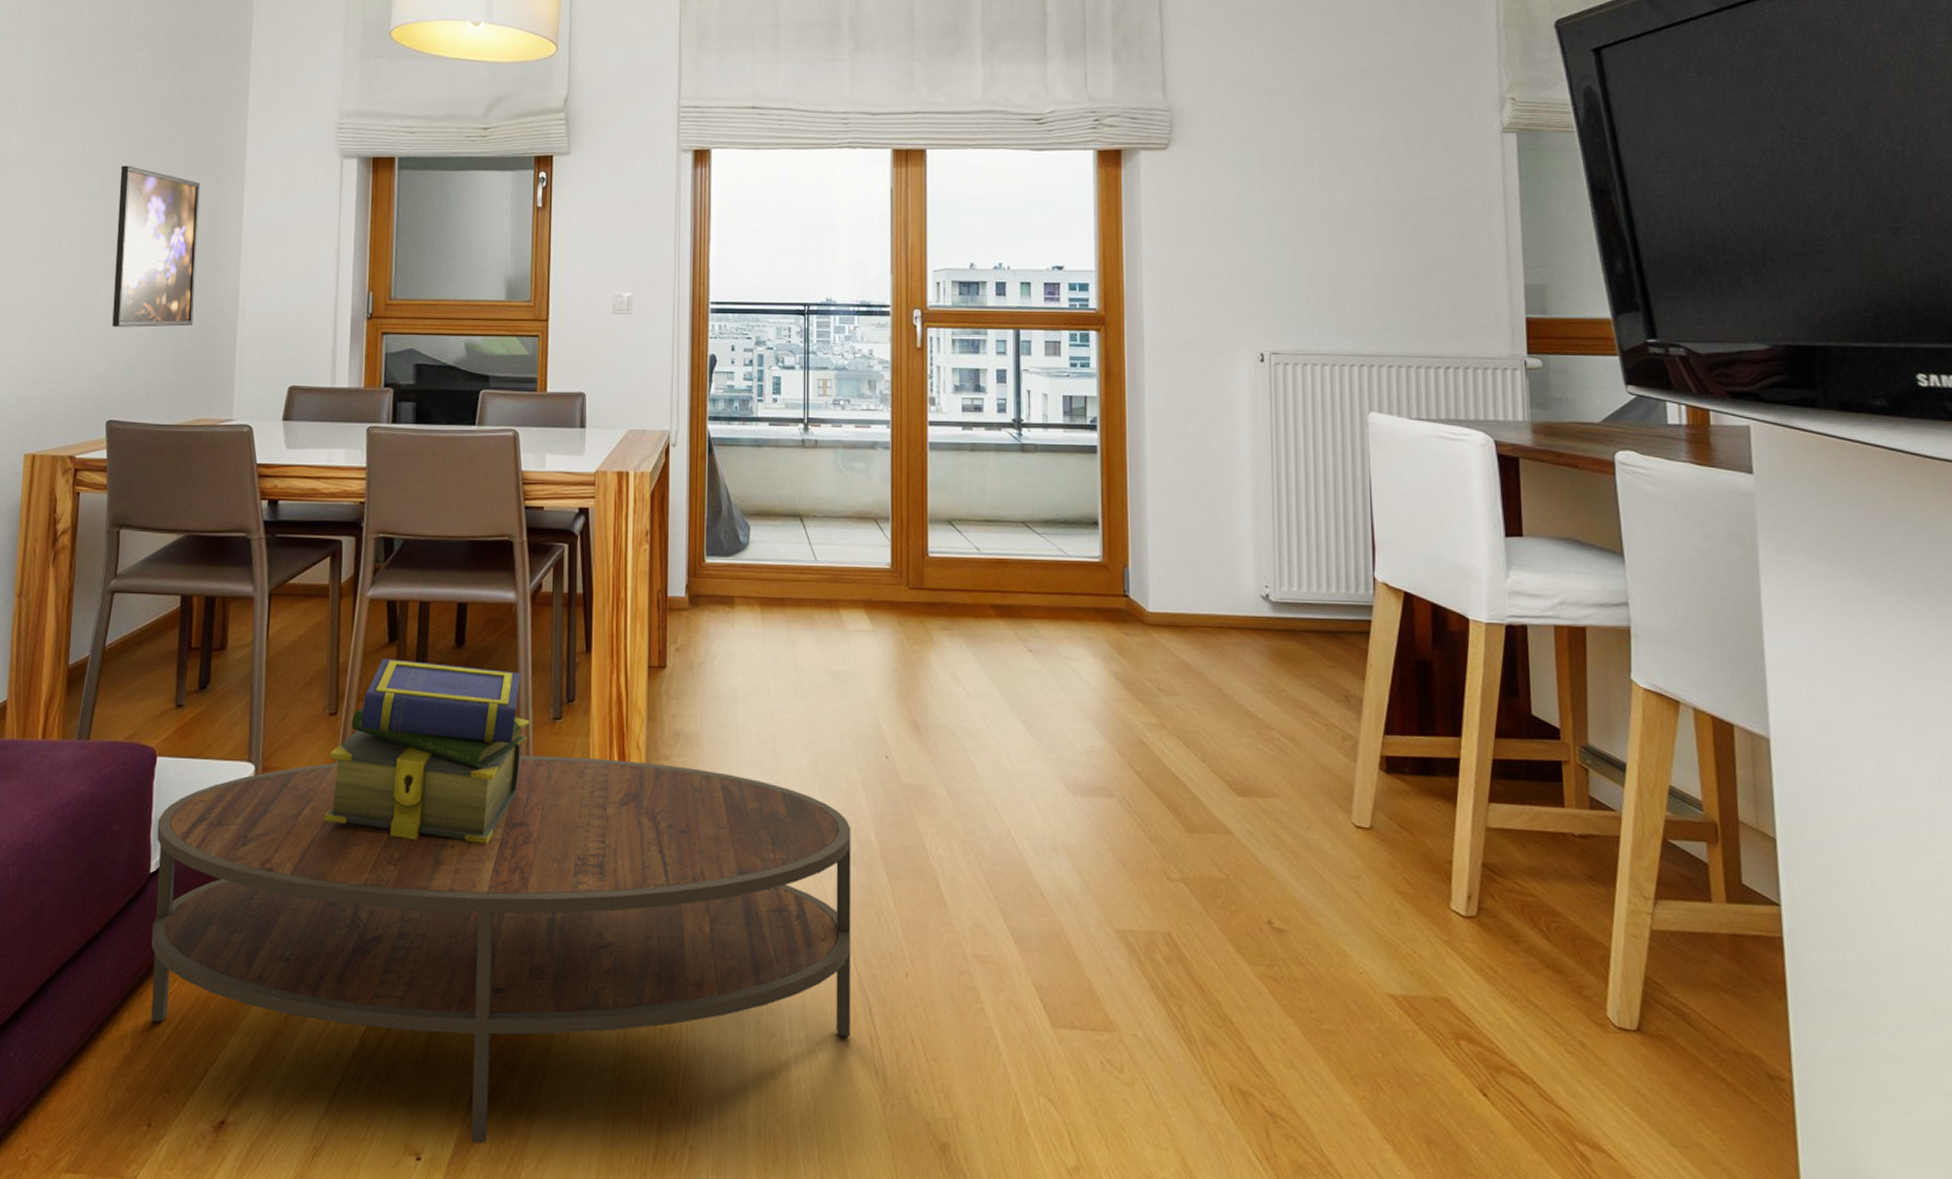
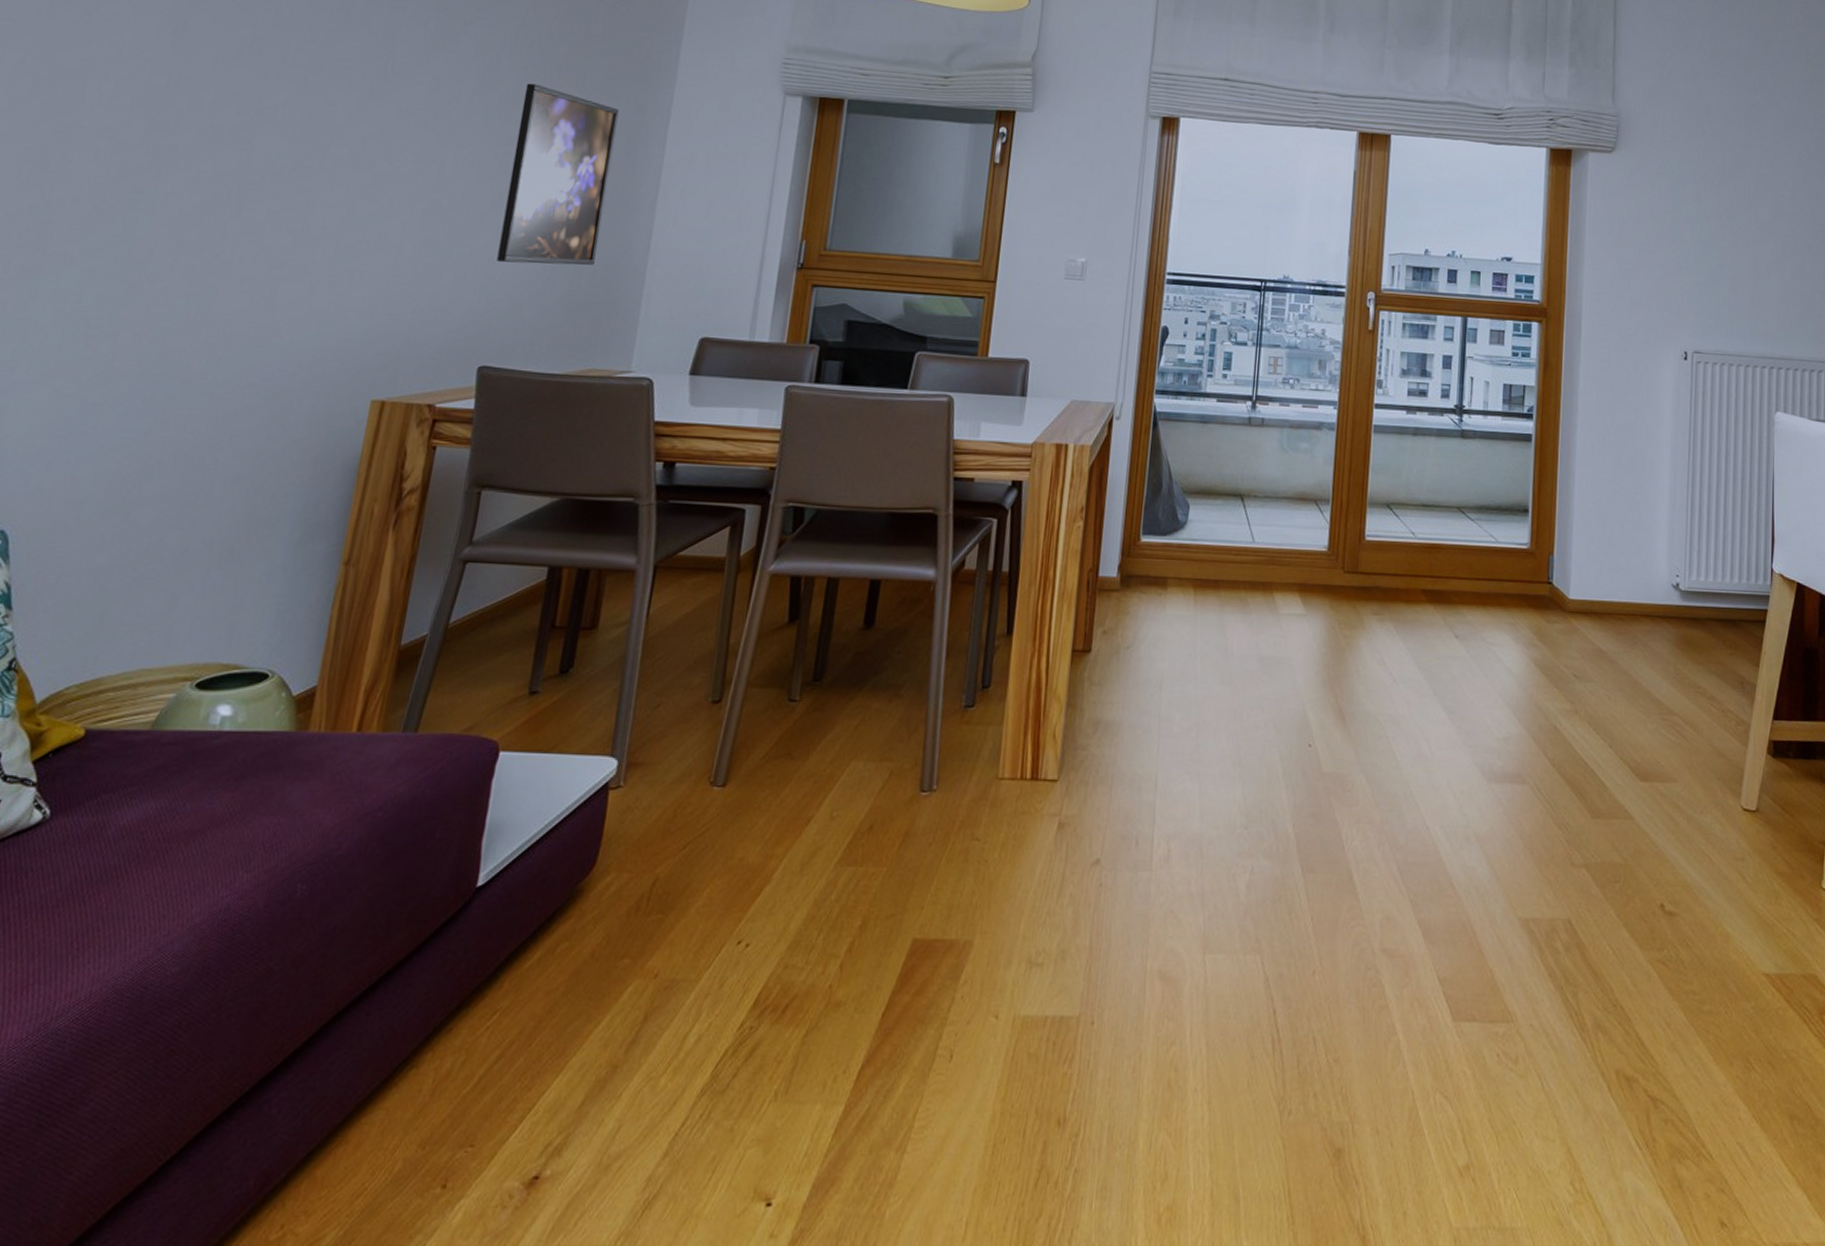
coffee table: present [151,755,851,1144] -> none [459,746,1269,1182]
stack of books: present [324,658,530,844] -> none [694,640,939,844]

